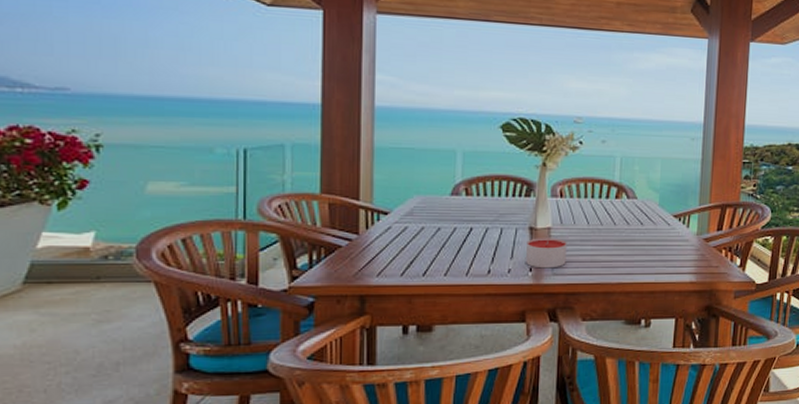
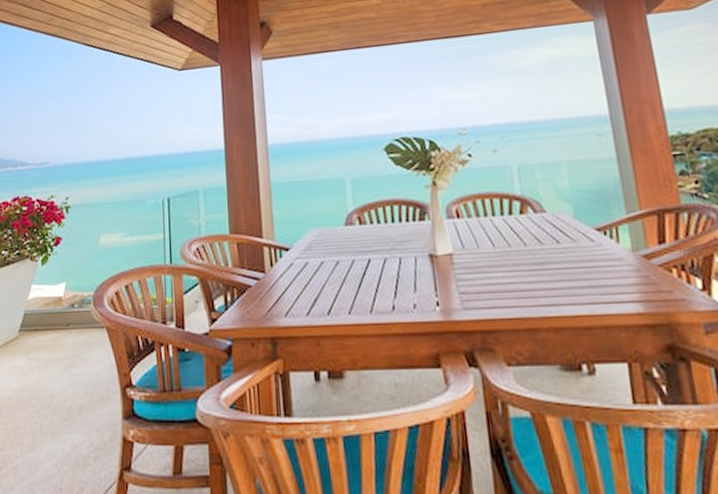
candle: present [526,238,567,269] -> none [428,265,477,302]

